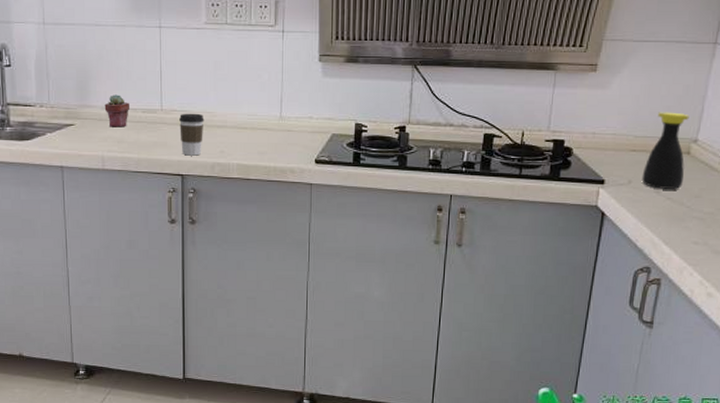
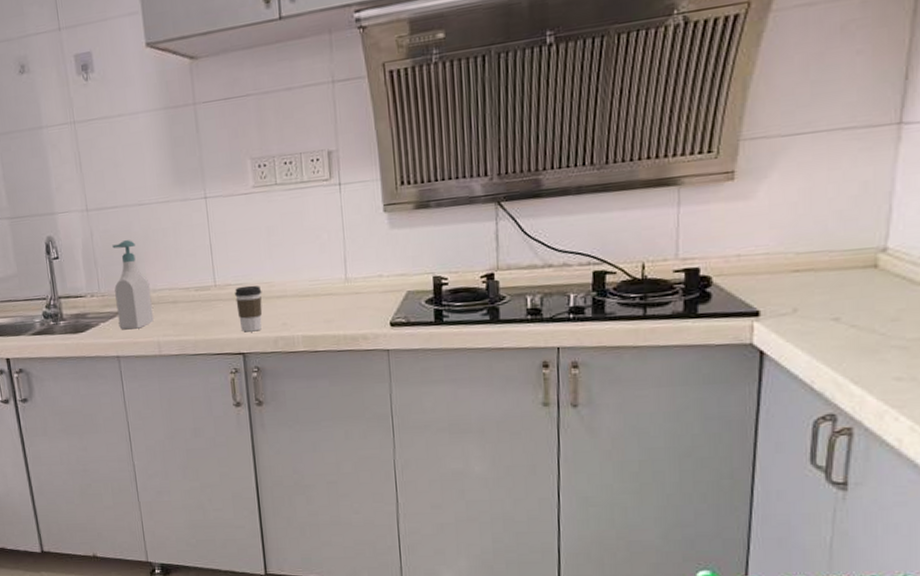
soap bottle: none [64,57,100,142] -> present [112,240,154,330]
potted succulent: present [104,95,129,127] -> none [155,275,182,310]
bottle: present [641,112,690,189] -> none [811,217,872,315]

